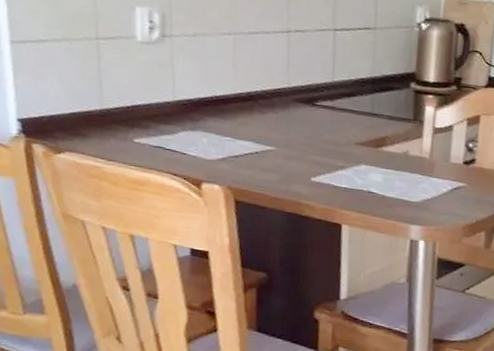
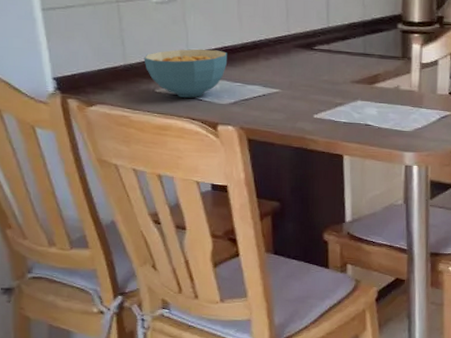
cereal bowl: none [123,96,219,151] -> present [144,49,228,98]

